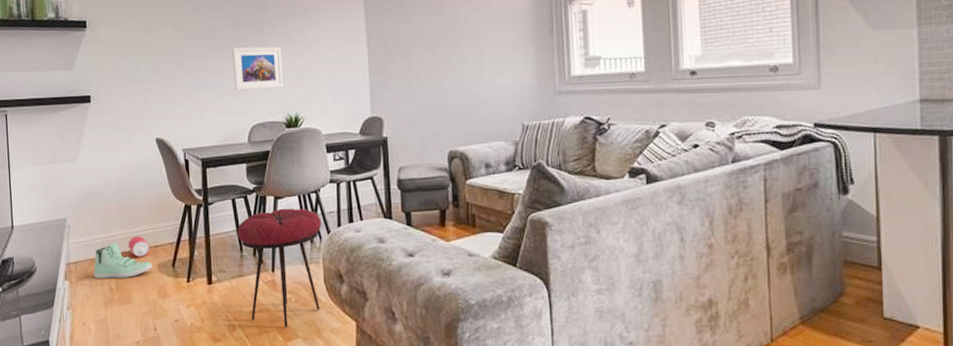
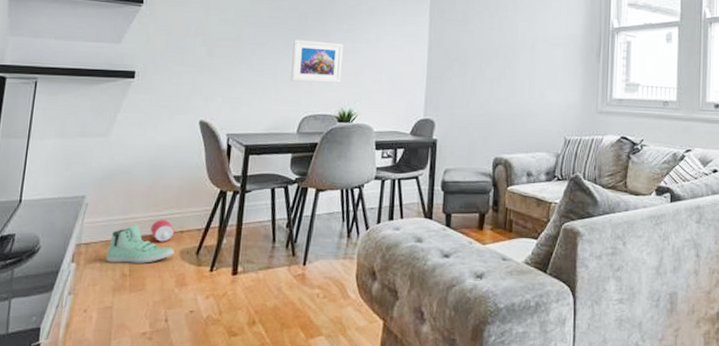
stool: present [237,208,321,328] -> none [271,201,361,324]

